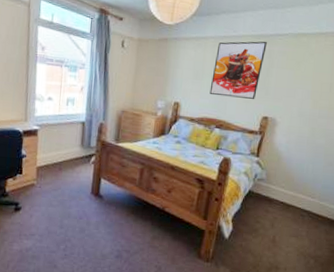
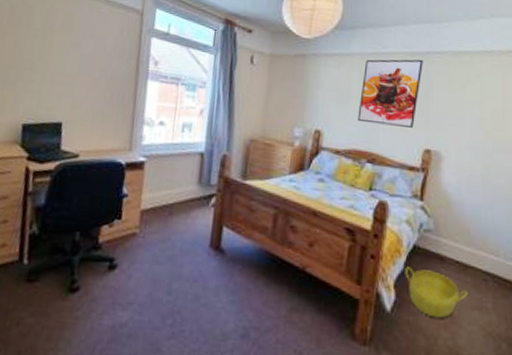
basket: none [241,206,288,243] -> present [405,266,468,319]

